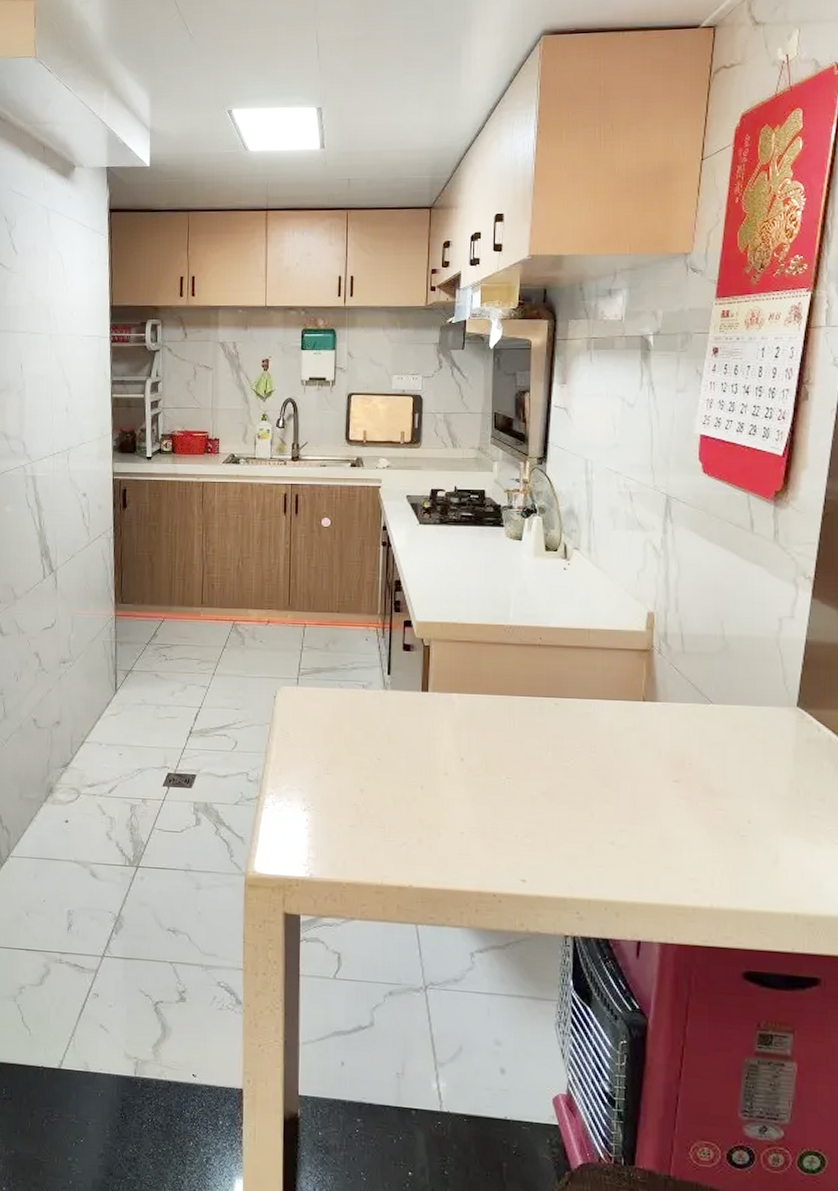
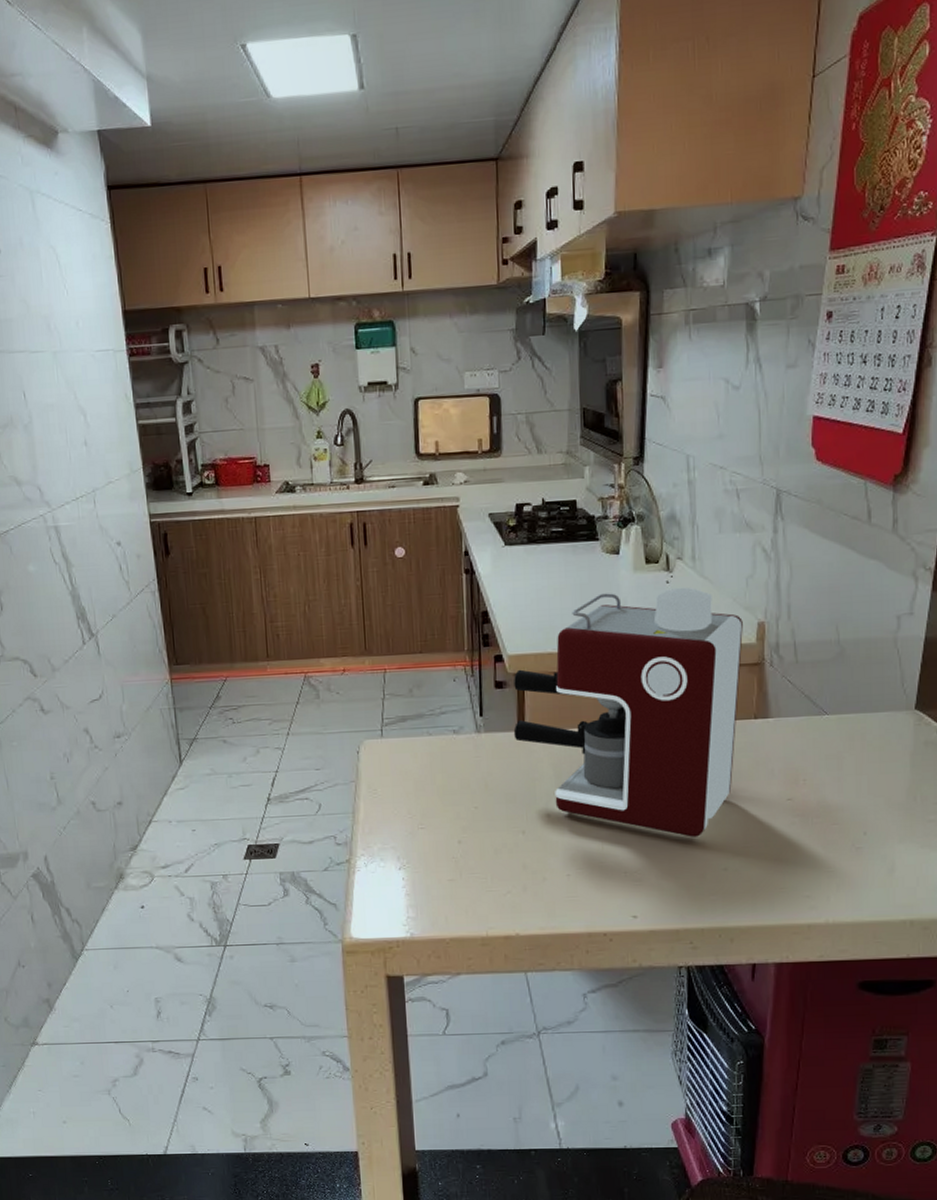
coffee maker: none [418,574,634,809] -> present [513,587,743,837]

